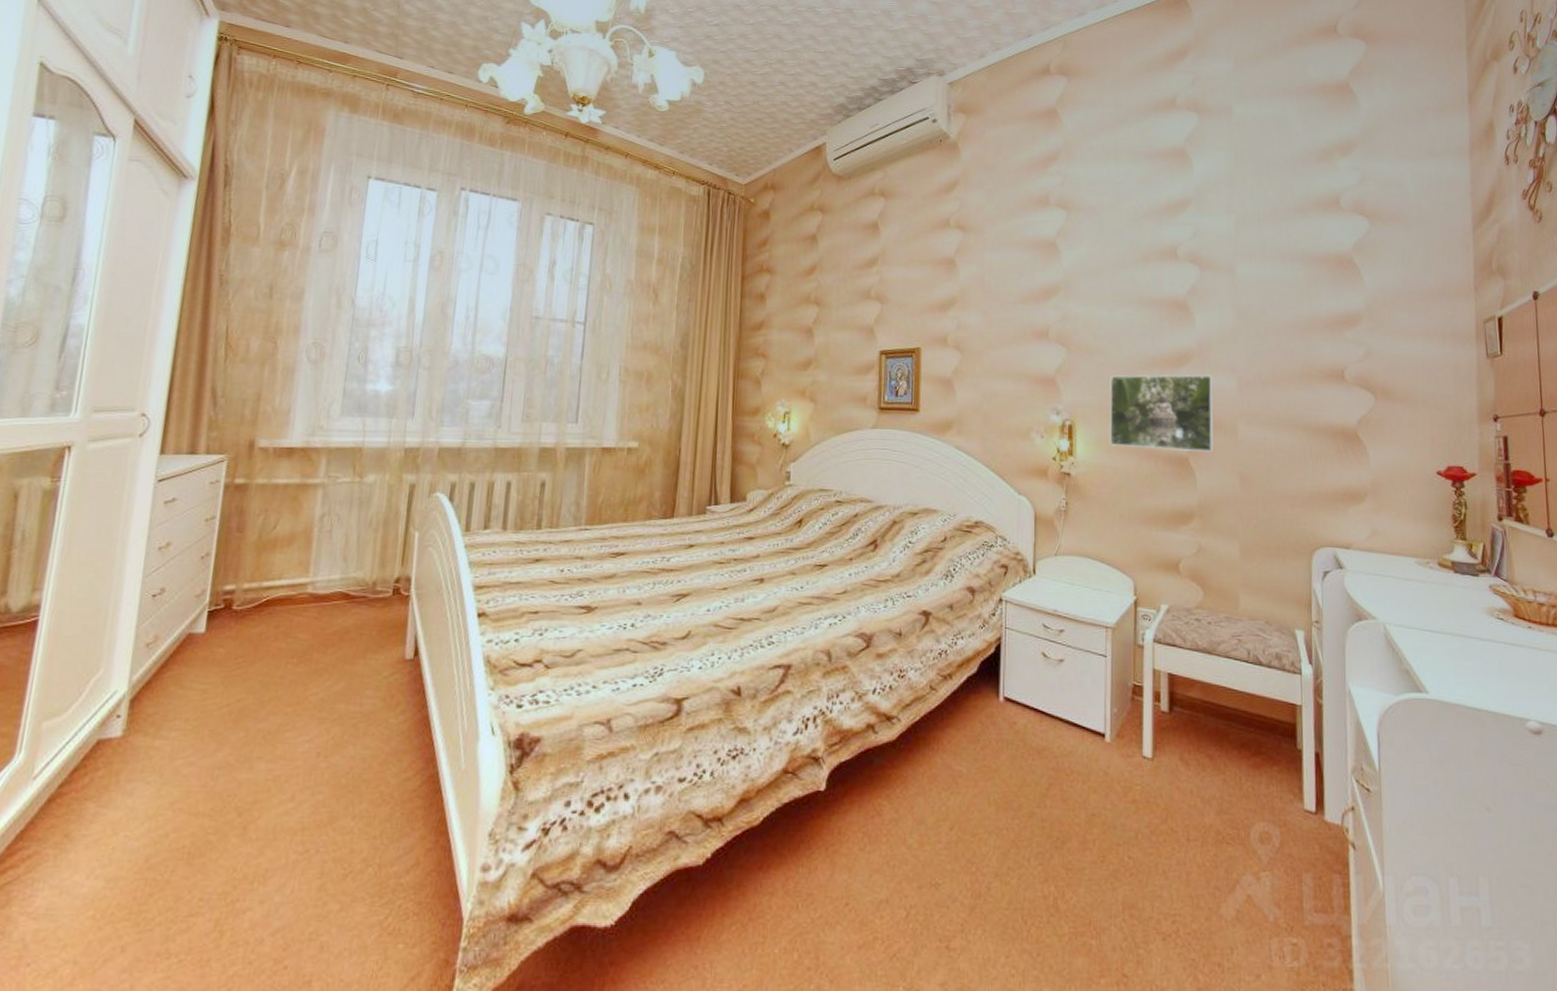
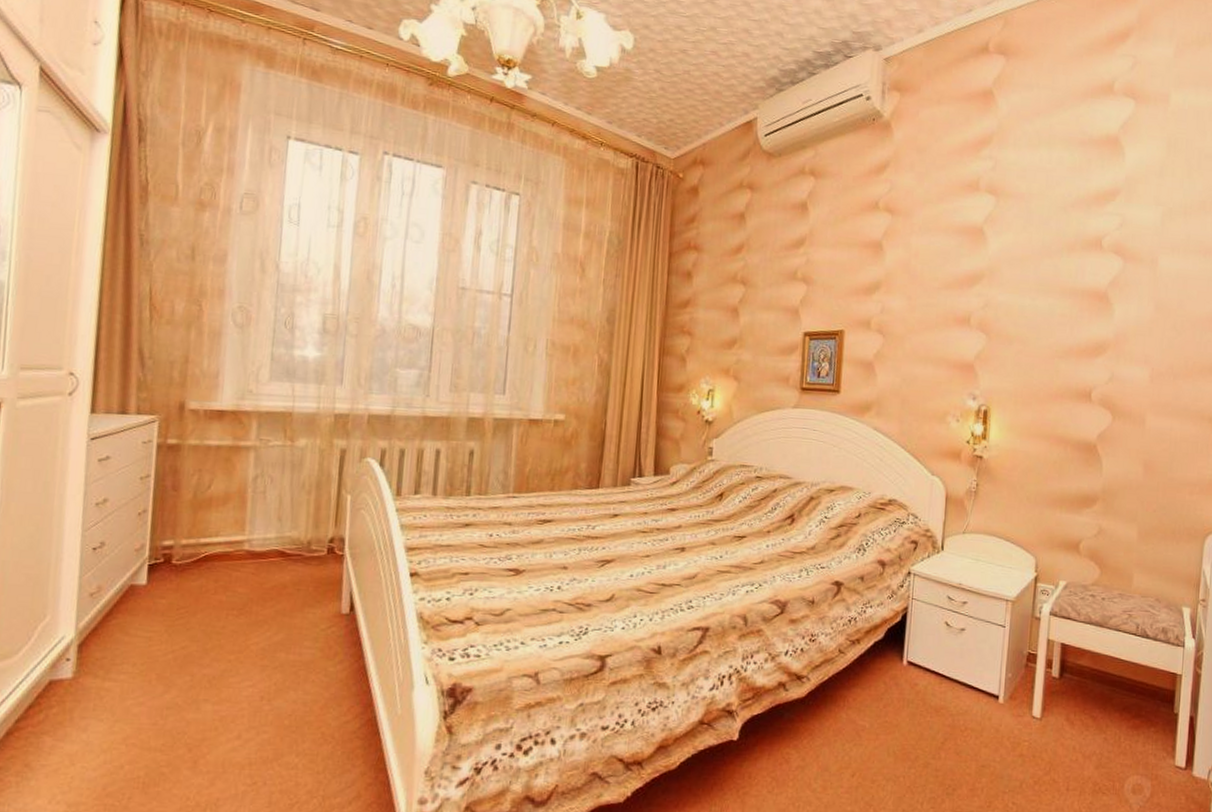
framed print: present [1109,374,1214,453] -> none [1022,363,1127,440]

